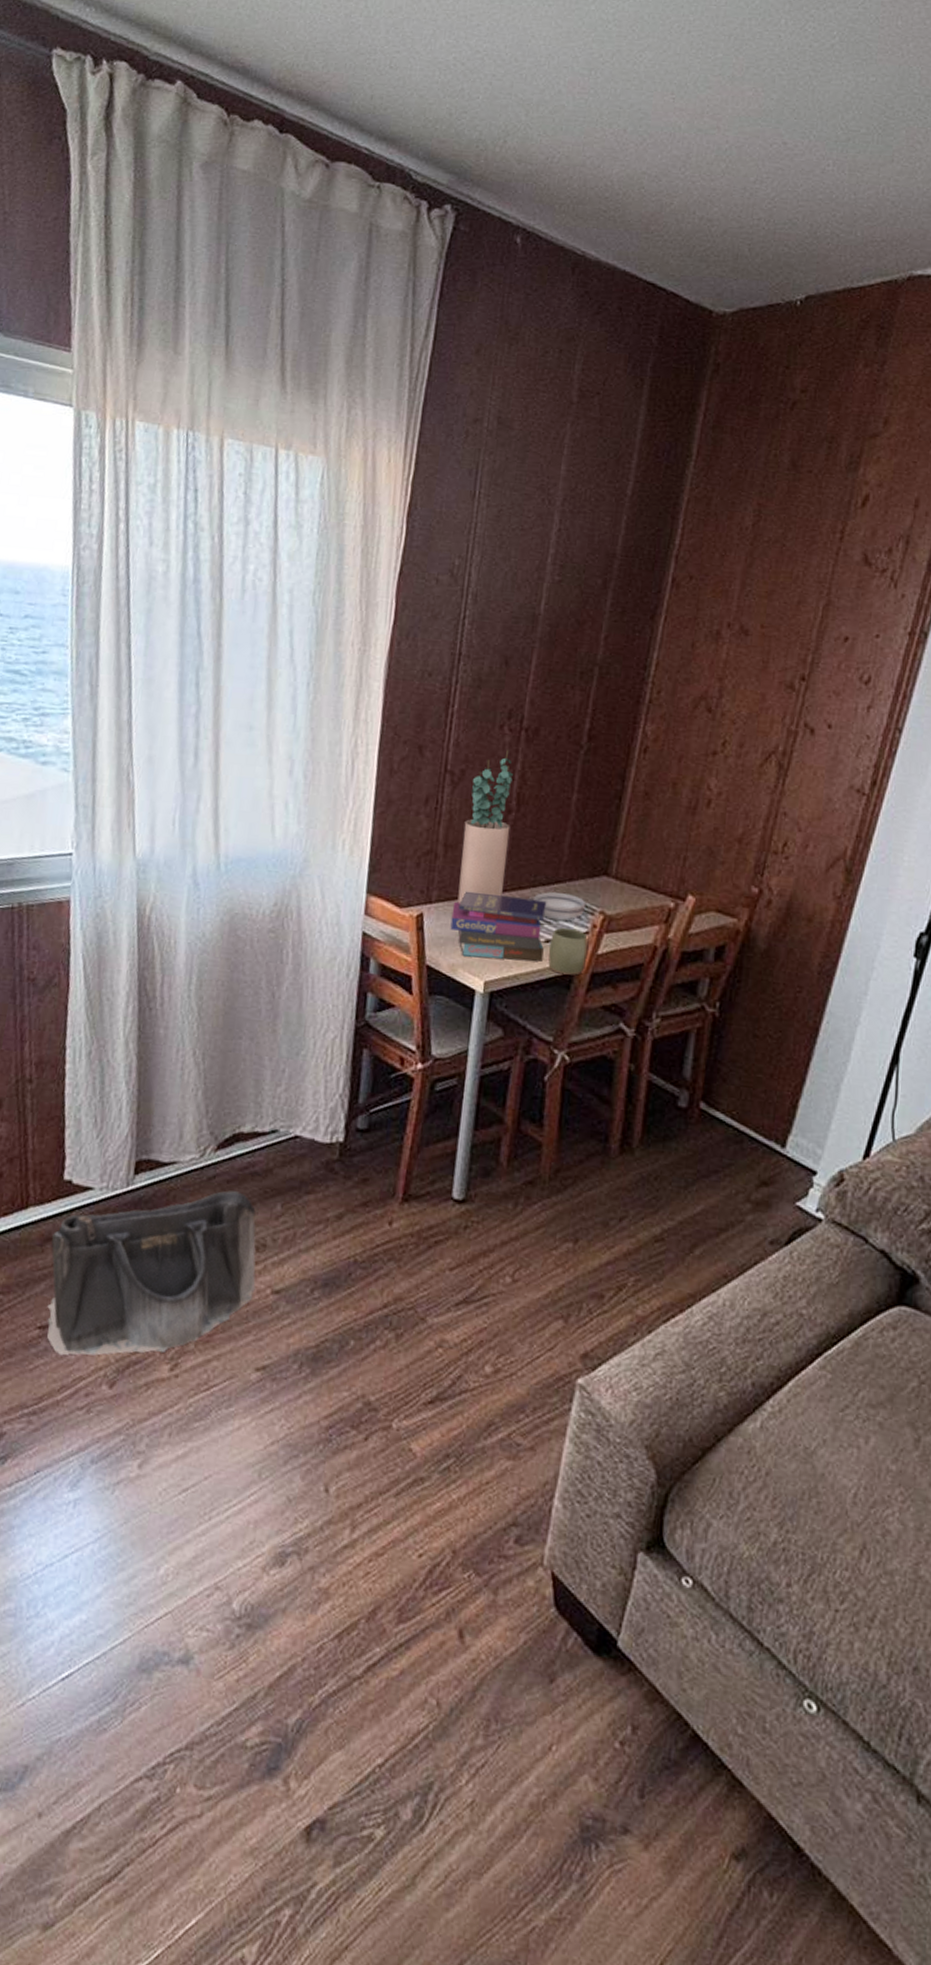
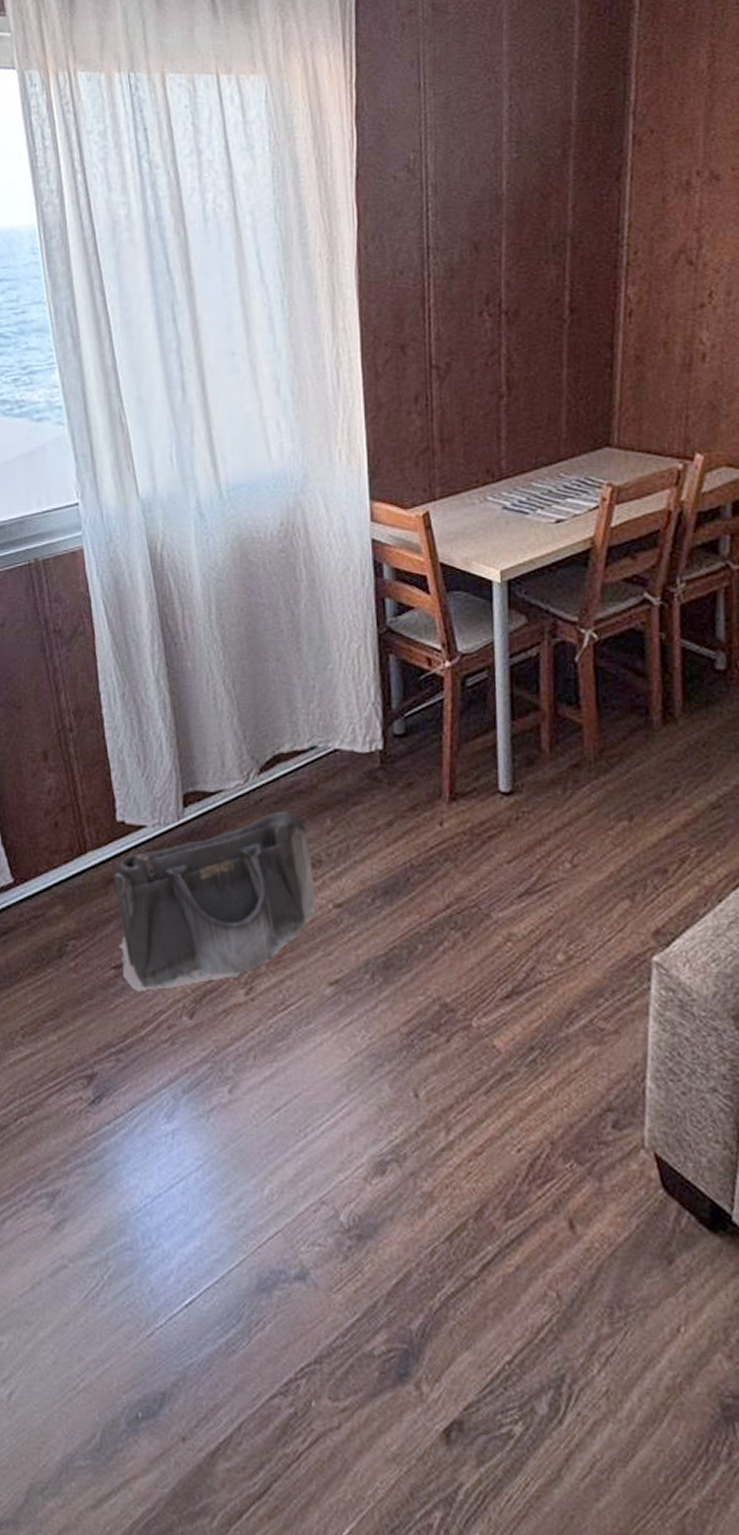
books: present [450,891,547,962] -> none [457,481,556,548]
vase: present [457,749,513,903] -> none [457,335,506,496]
bowl: present [534,892,587,922] -> none [538,471,593,501]
mug: present [548,927,589,975] -> none [561,505,601,552]

